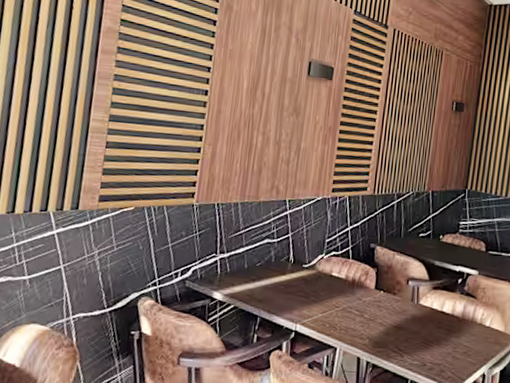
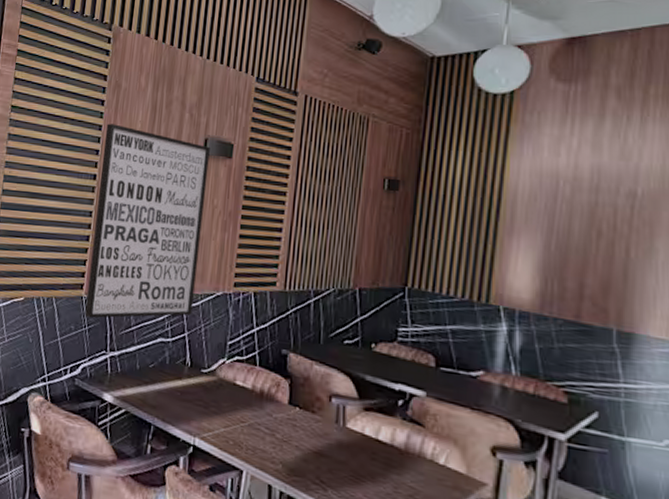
wall art: none [195,43,314,224] -> present [84,124,210,319]

